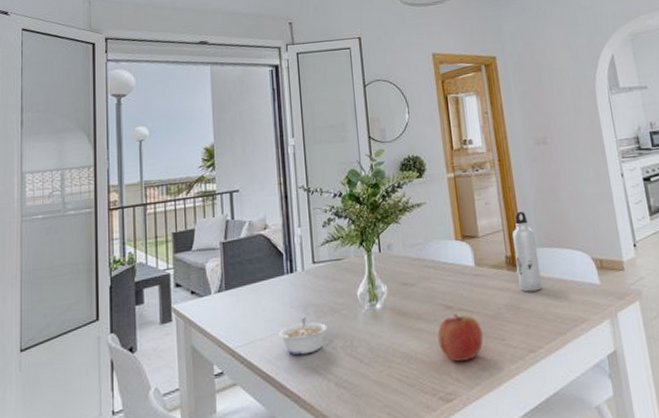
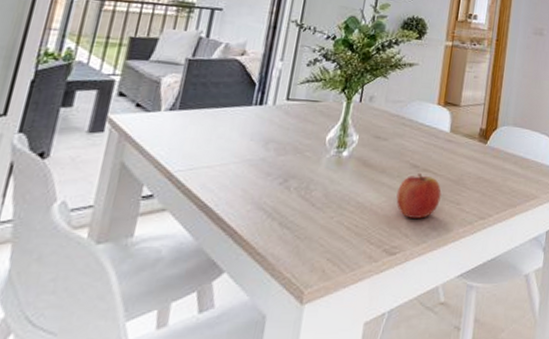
legume: present [279,317,328,355] -> none [229,152,286,190]
water bottle: present [512,211,543,292] -> none [485,90,512,165]

